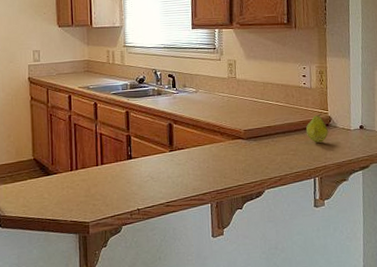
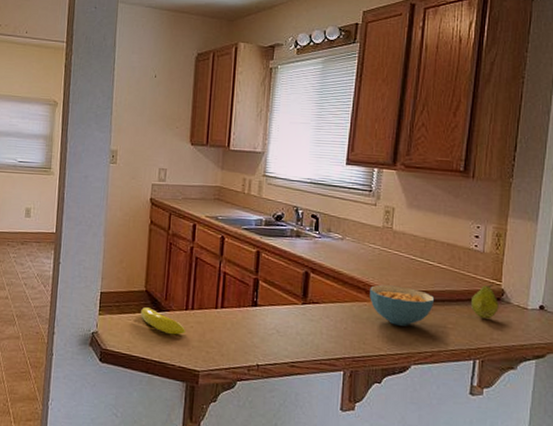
banana: none [32,173,74,195] -> present [141,307,186,335]
cereal bowl: none [224,125,277,158] -> present [370,284,434,326]

